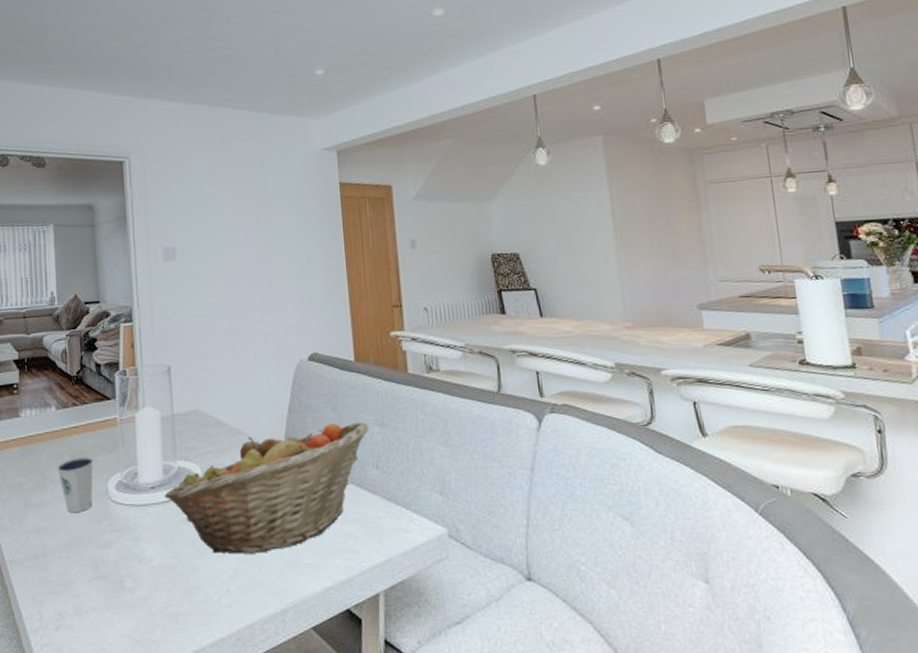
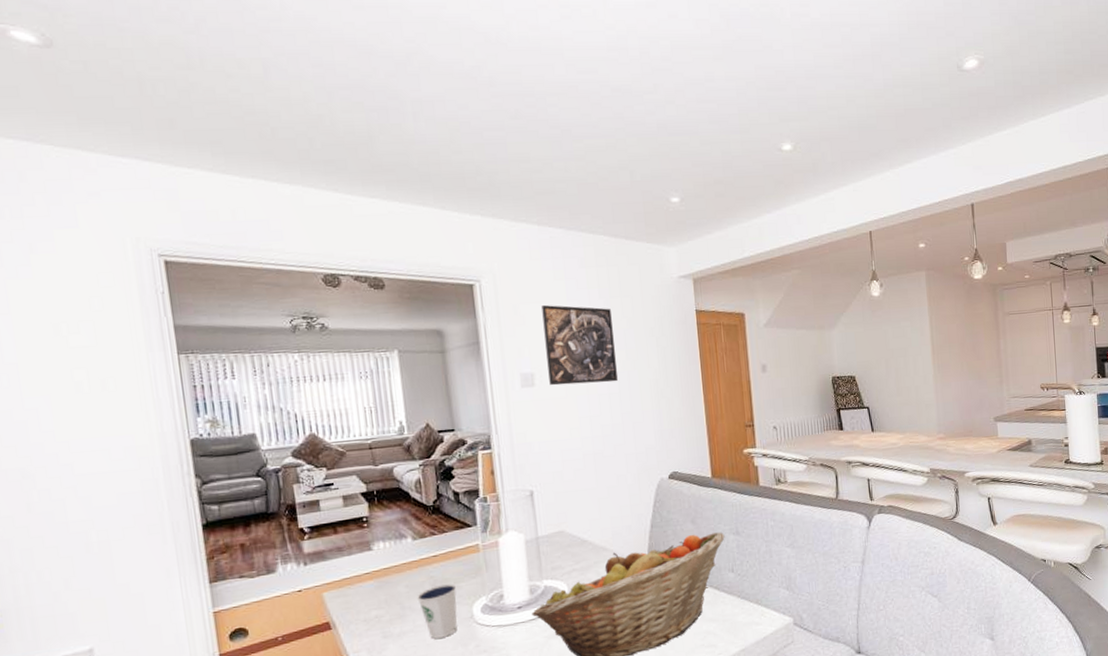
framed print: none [185,179,258,260] -> present [541,304,618,386]

